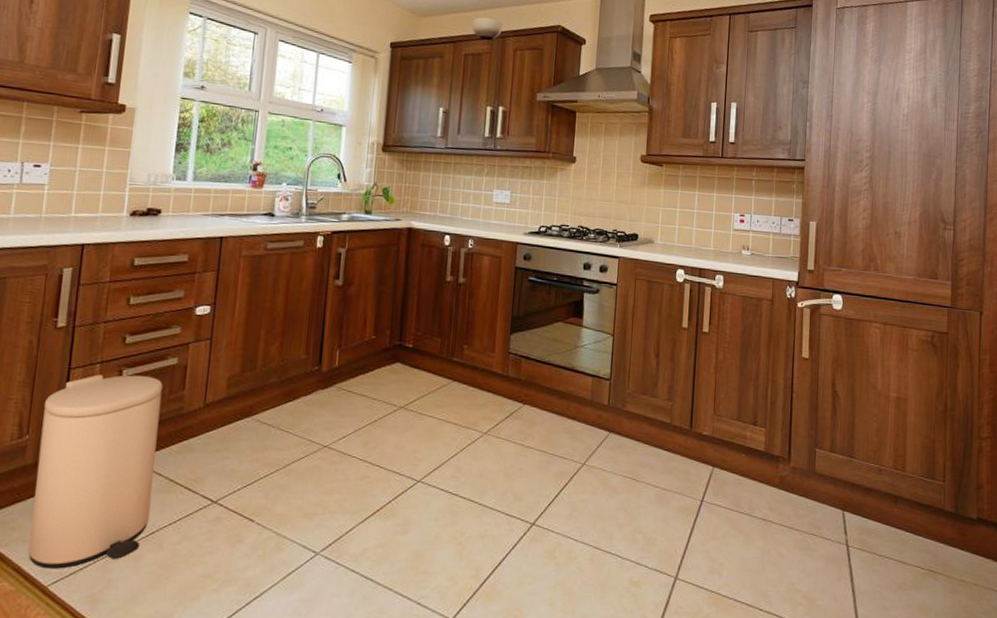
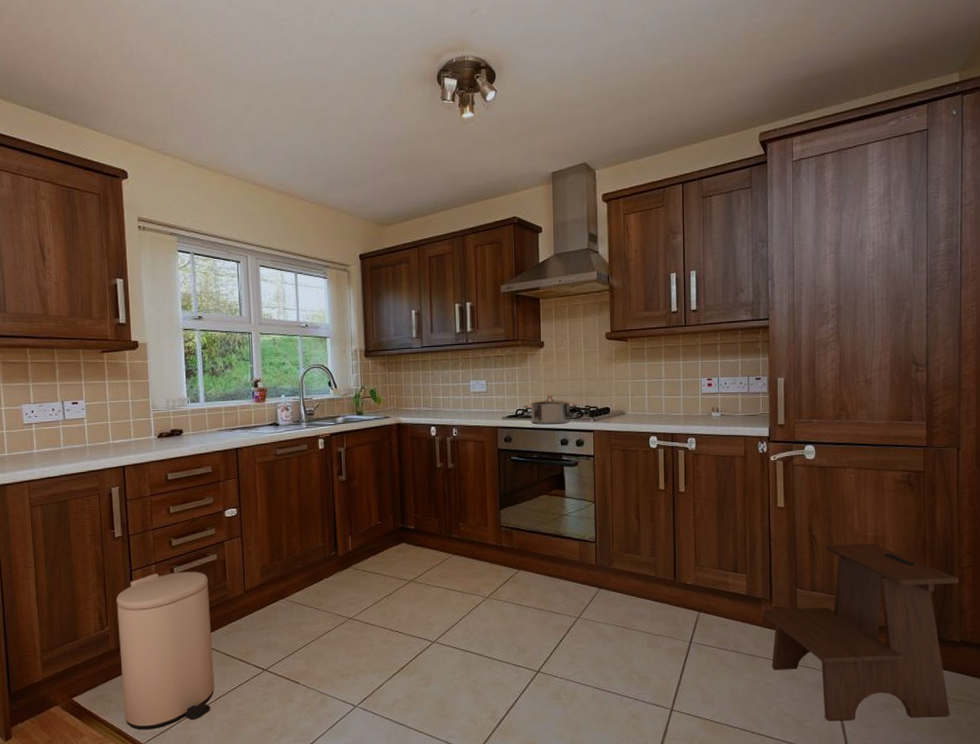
bowl: present [472,17,503,41] -> none [432,218,461,241]
cooking pot: none [547,213,605,247] -> present [523,394,577,425]
step stool: none [780,402,978,602] -> present [763,543,959,721]

